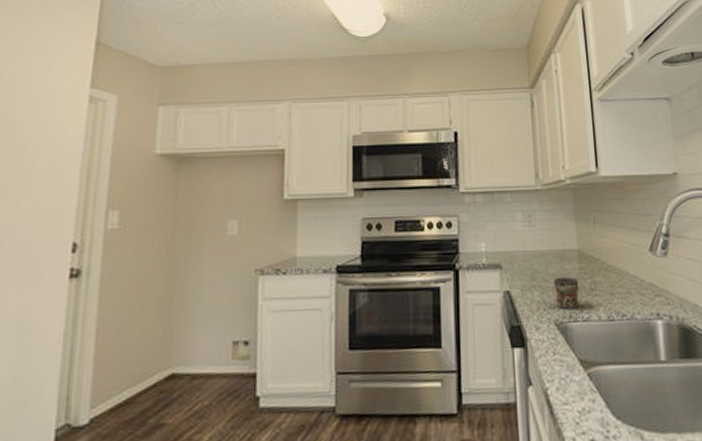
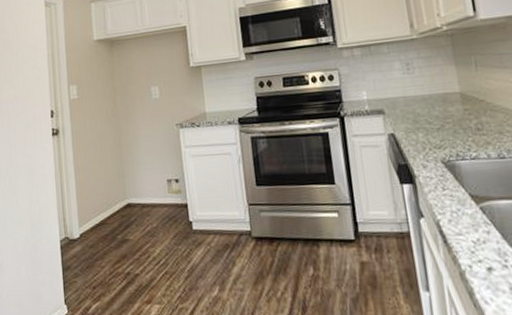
mug: present [553,277,579,309] -> none [437,118,465,148]

